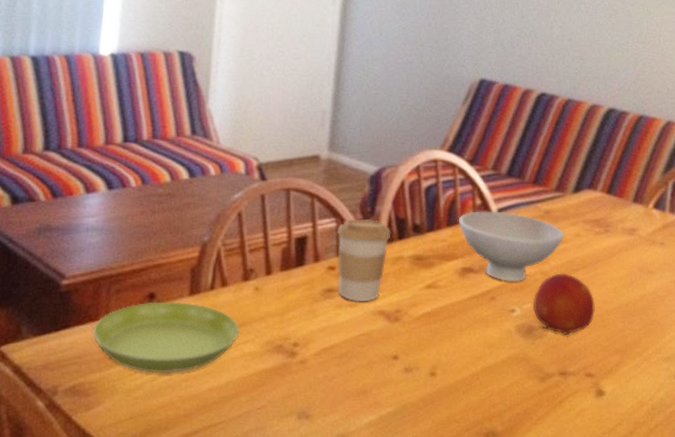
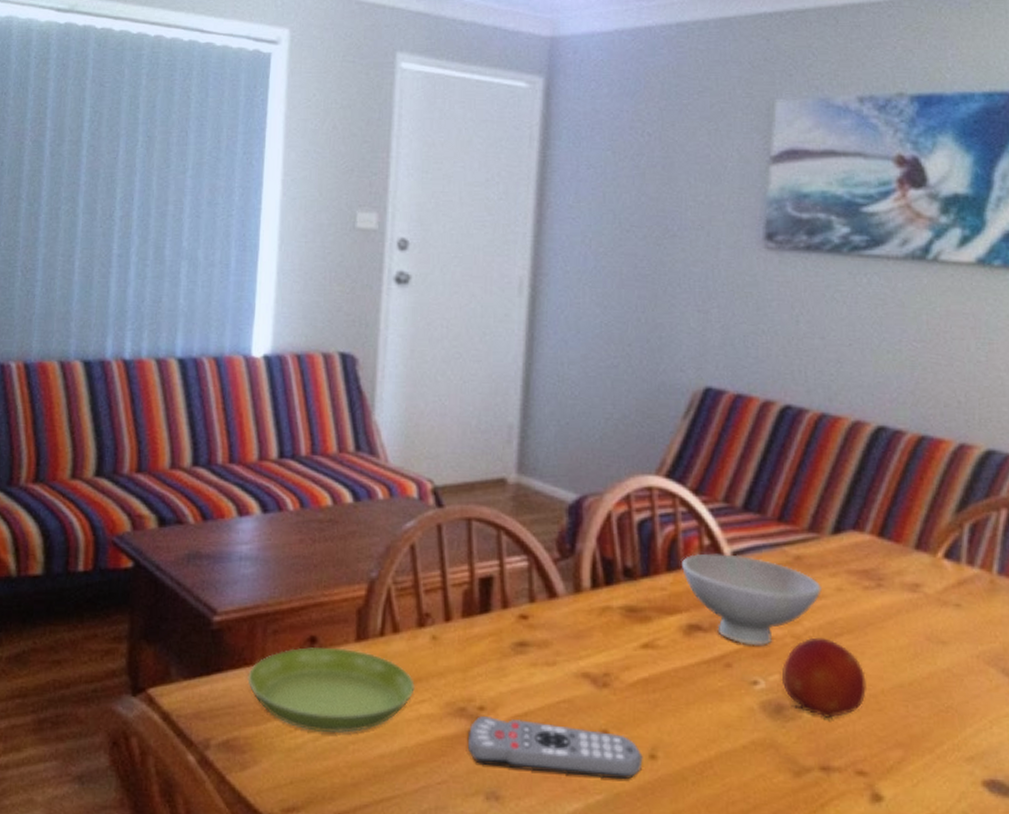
remote control: none [283,351,425,395] -> present [467,716,643,780]
coffee cup: present [337,220,391,302] -> none [529,558,596,661]

